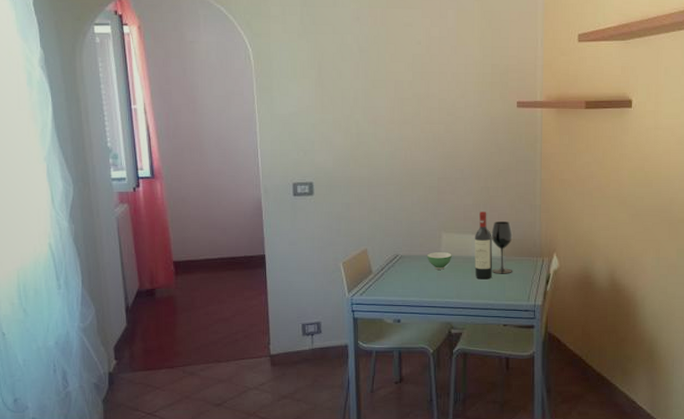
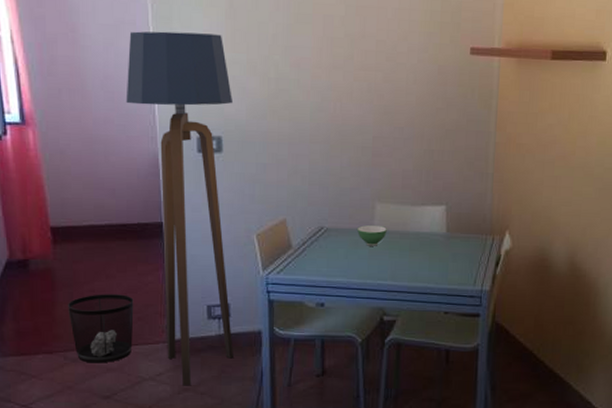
waste bin: none [187,316,241,376] -> present [68,294,134,363]
floor lamp: none [235,99,324,394] -> present [126,31,233,386]
wine bottle: present [474,211,493,280] -> none [413,179,435,259]
wineglass: present [491,221,513,274] -> none [433,191,459,254]

